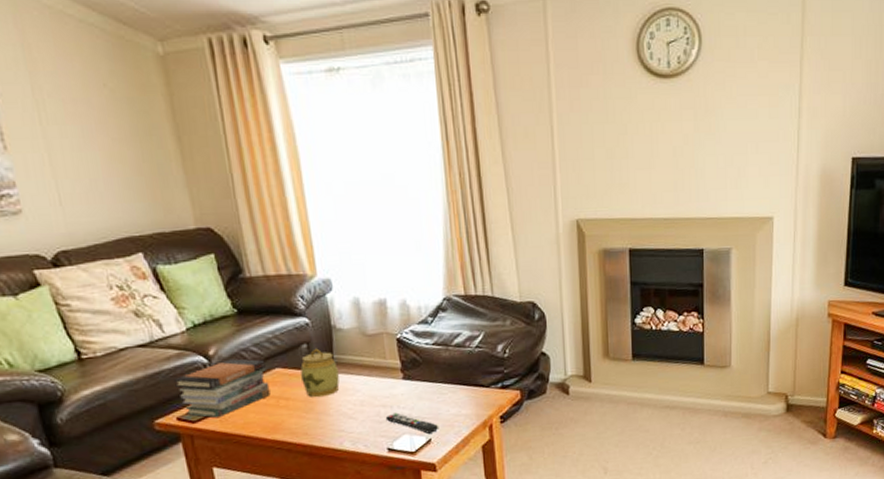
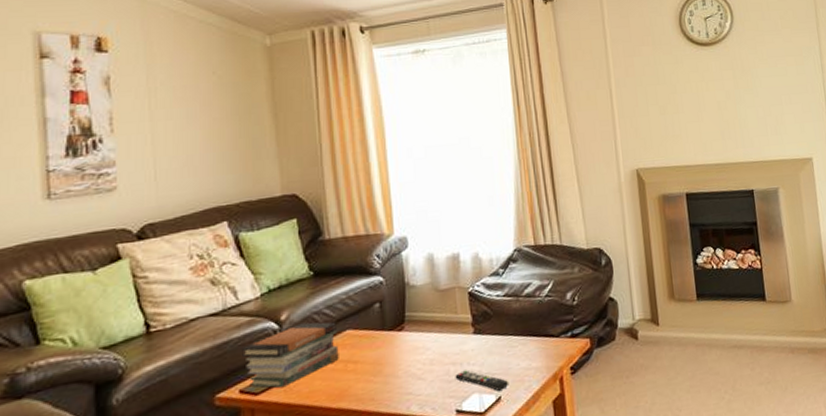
jar: present [300,348,340,398] -> none [372,307,410,359]

